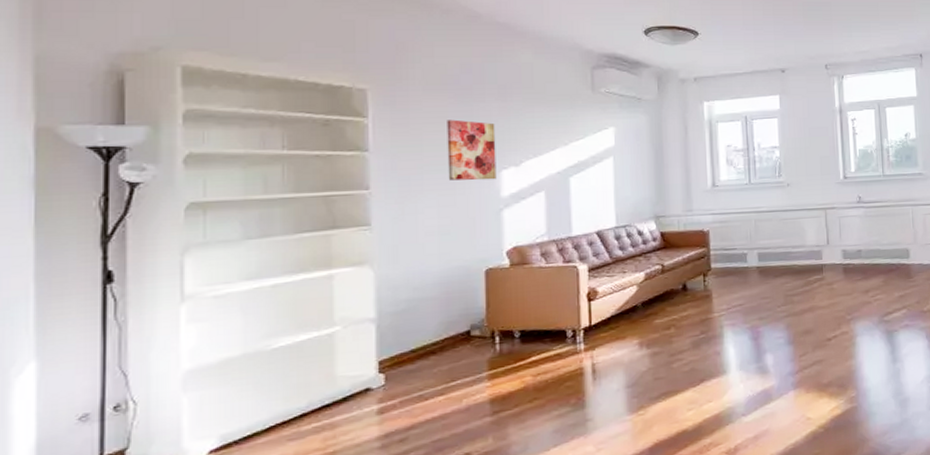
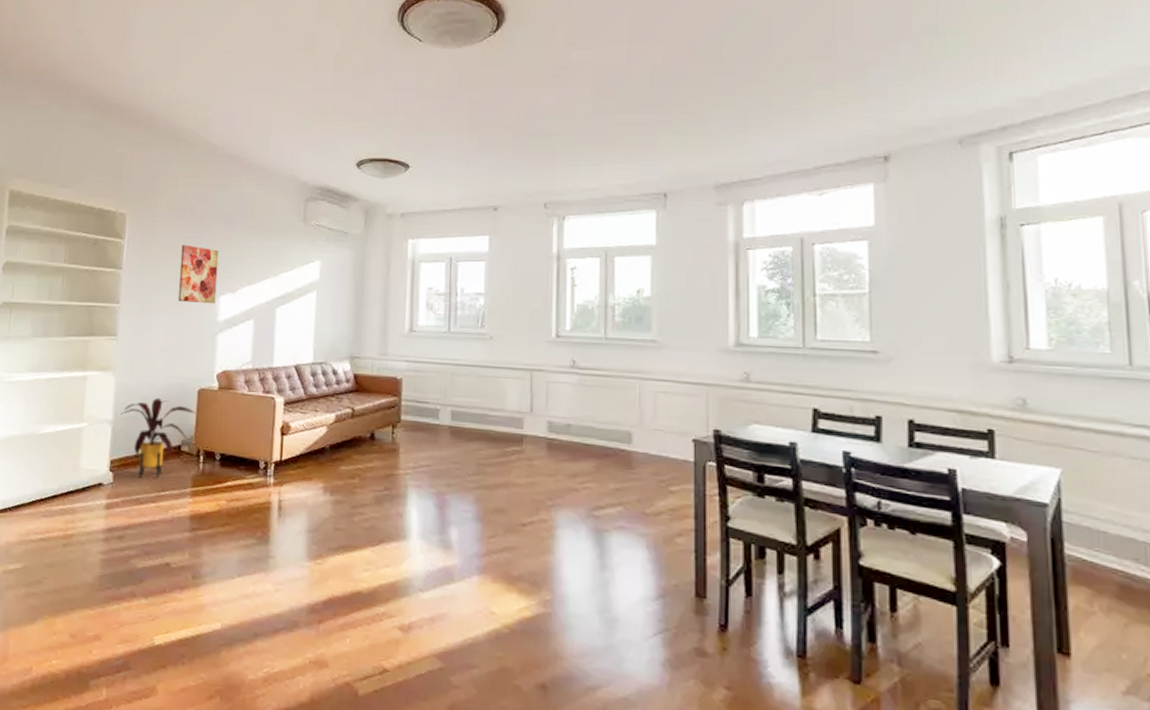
house plant: none [386,284,485,374] -> present [120,397,196,479]

